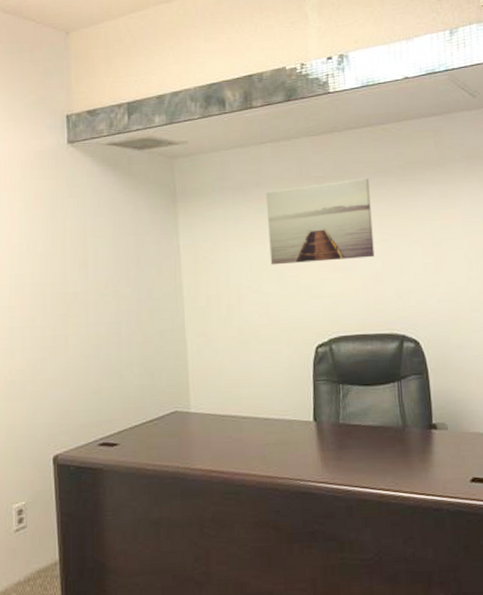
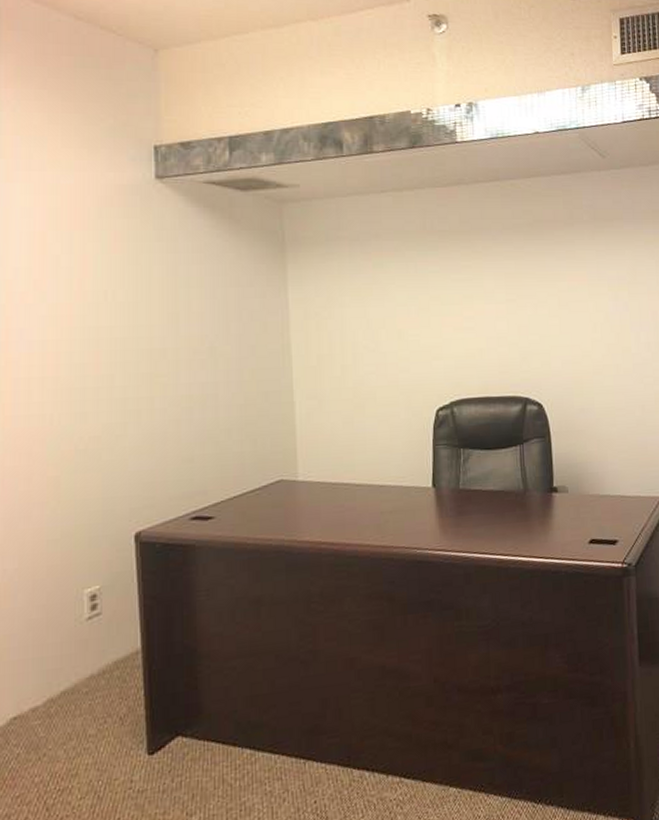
wall art: present [265,177,375,265] -> none [385,234,500,323]

